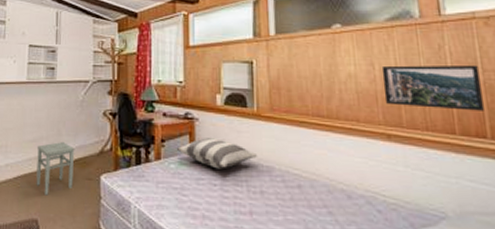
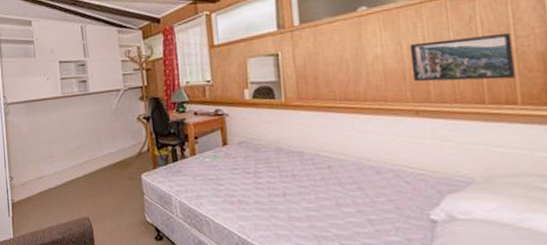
stool: present [36,142,75,196] -> none [79,148,117,196]
pillow: present [176,138,257,169] -> none [209,131,287,159]

